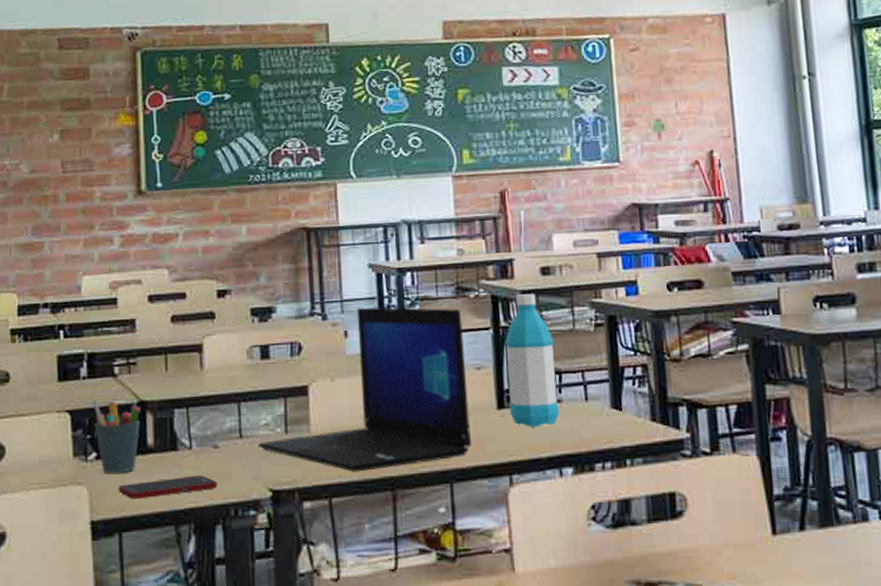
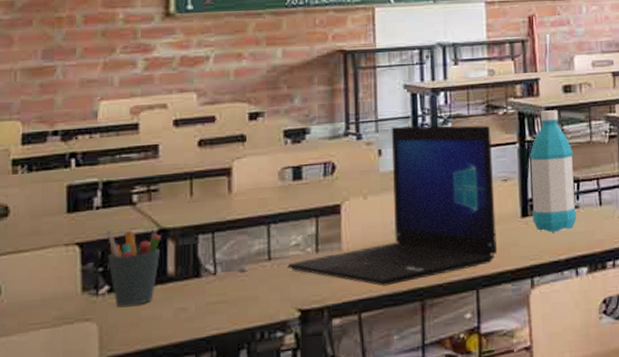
cell phone: present [118,475,218,499] -> none [132,300,243,332]

